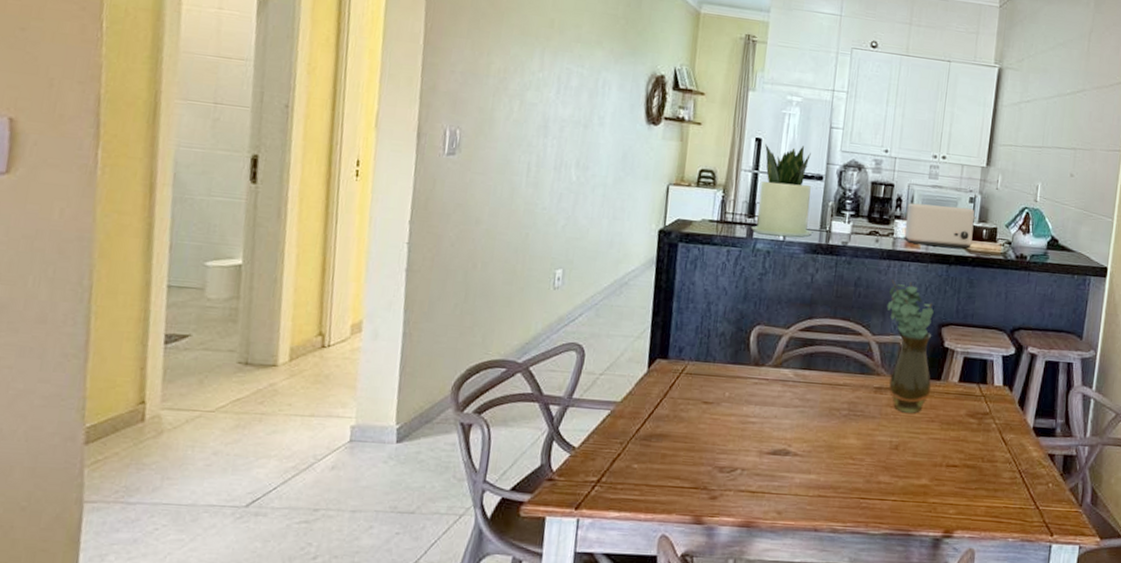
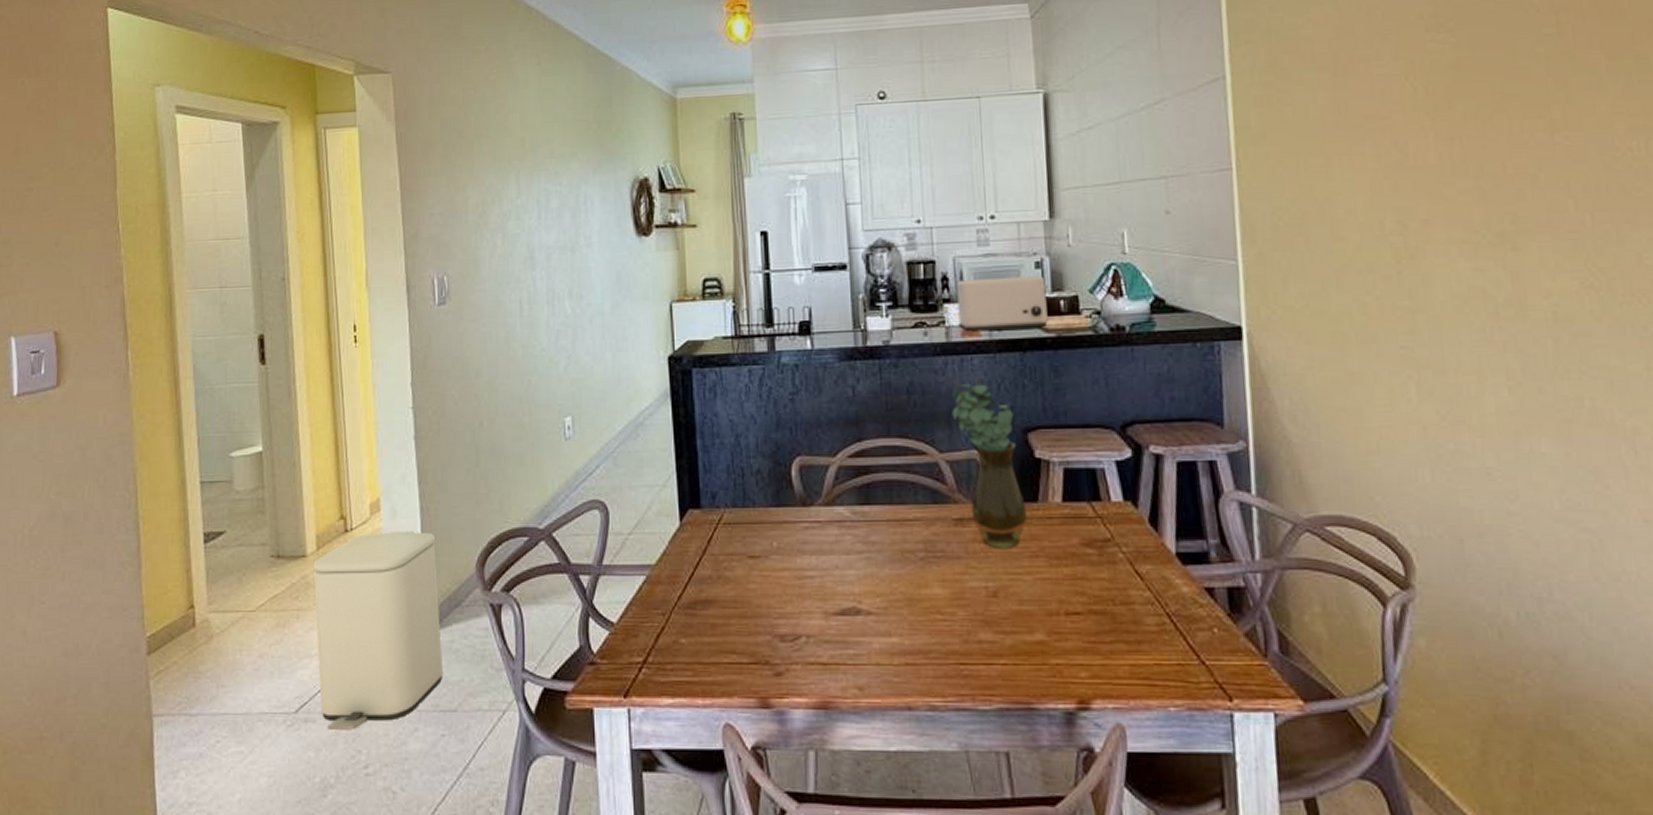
pedal bin: none [273,351,415,525] -> present [313,530,444,730]
planter: present [751,144,812,238] -> none [771,232,844,346]

